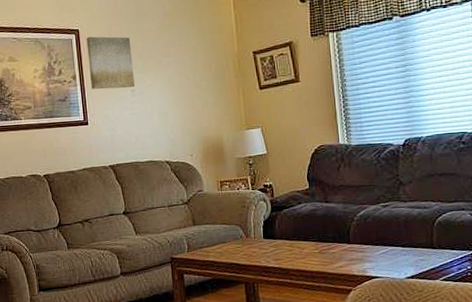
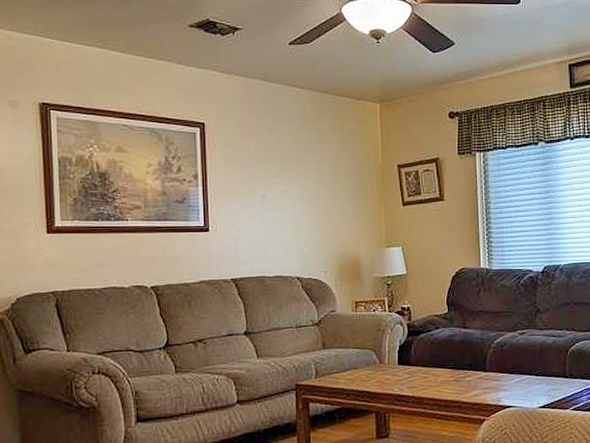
wall art: present [86,36,135,90] -> none [213,132,266,194]

